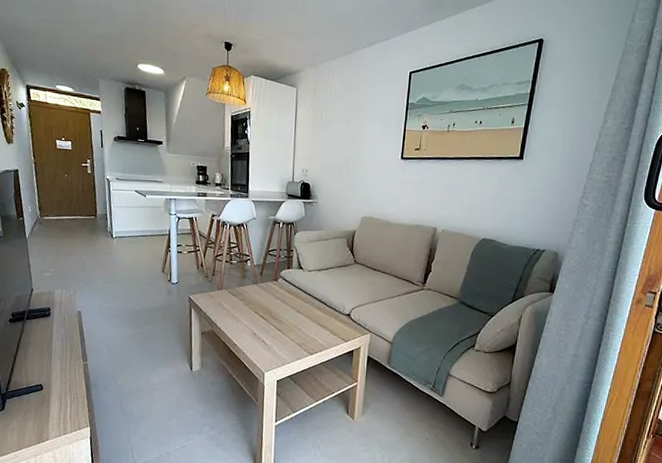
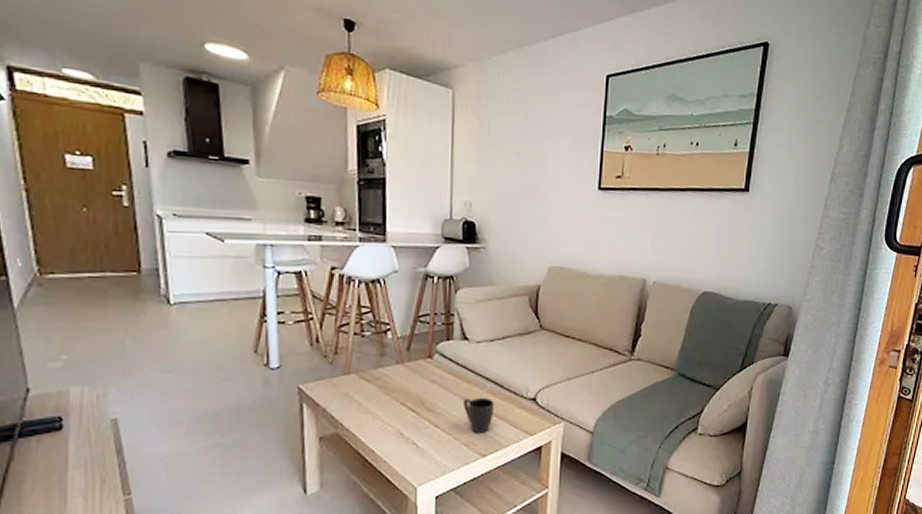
mug: none [298,311,320,338] -> present [463,398,495,433]

